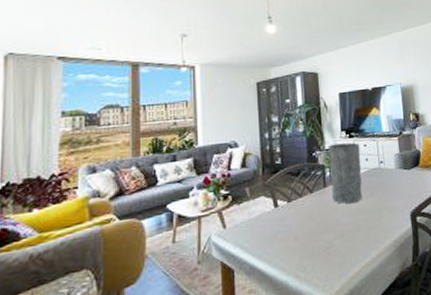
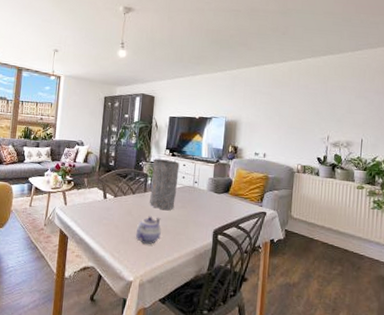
teapot: none [321,213,352,252] -> present [135,216,161,245]

